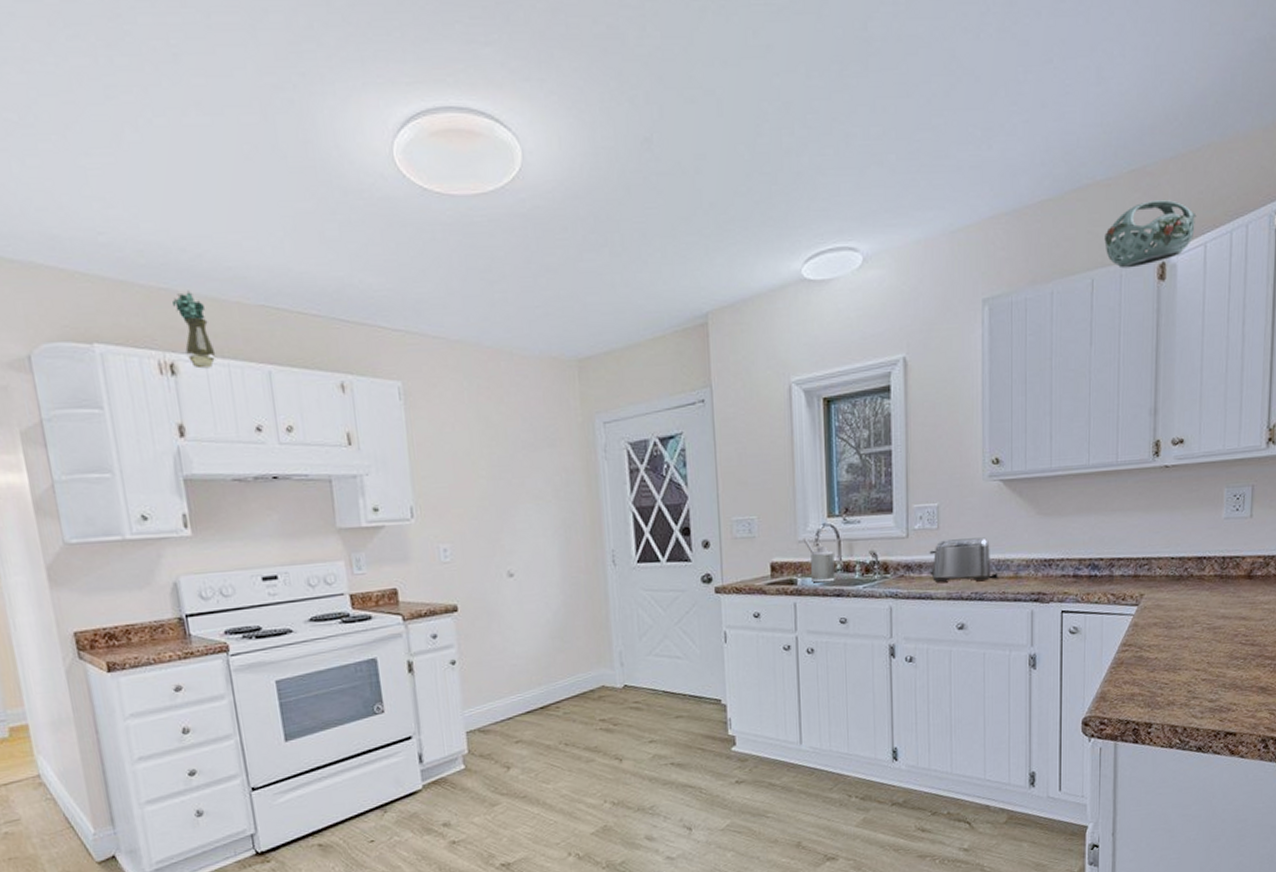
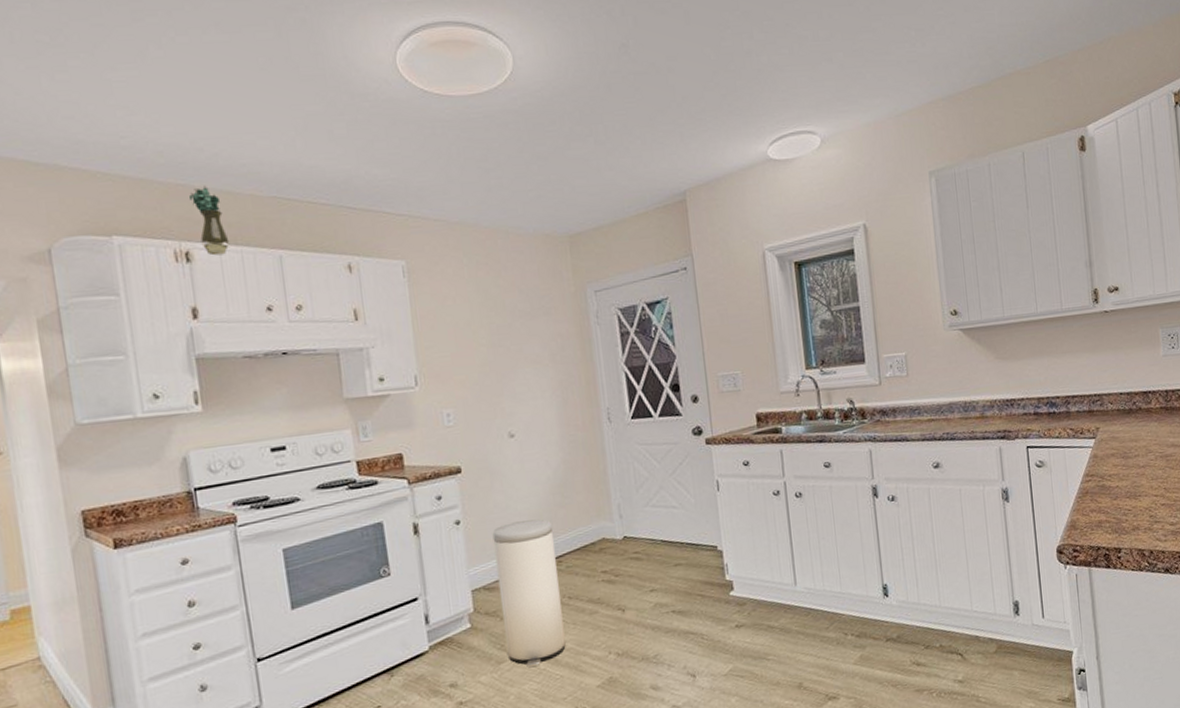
pedal bin: none [488,663,561,811] -> present [492,519,566,667]
soap dispenser: present [803,537,835,583] -> none [784,388,817,431]
toaster: present [929,537,1000,582] -> none [901,382,968,425]
decorative basket: present [1104,200,1197,269] -> none [1029,84,1106,142]

